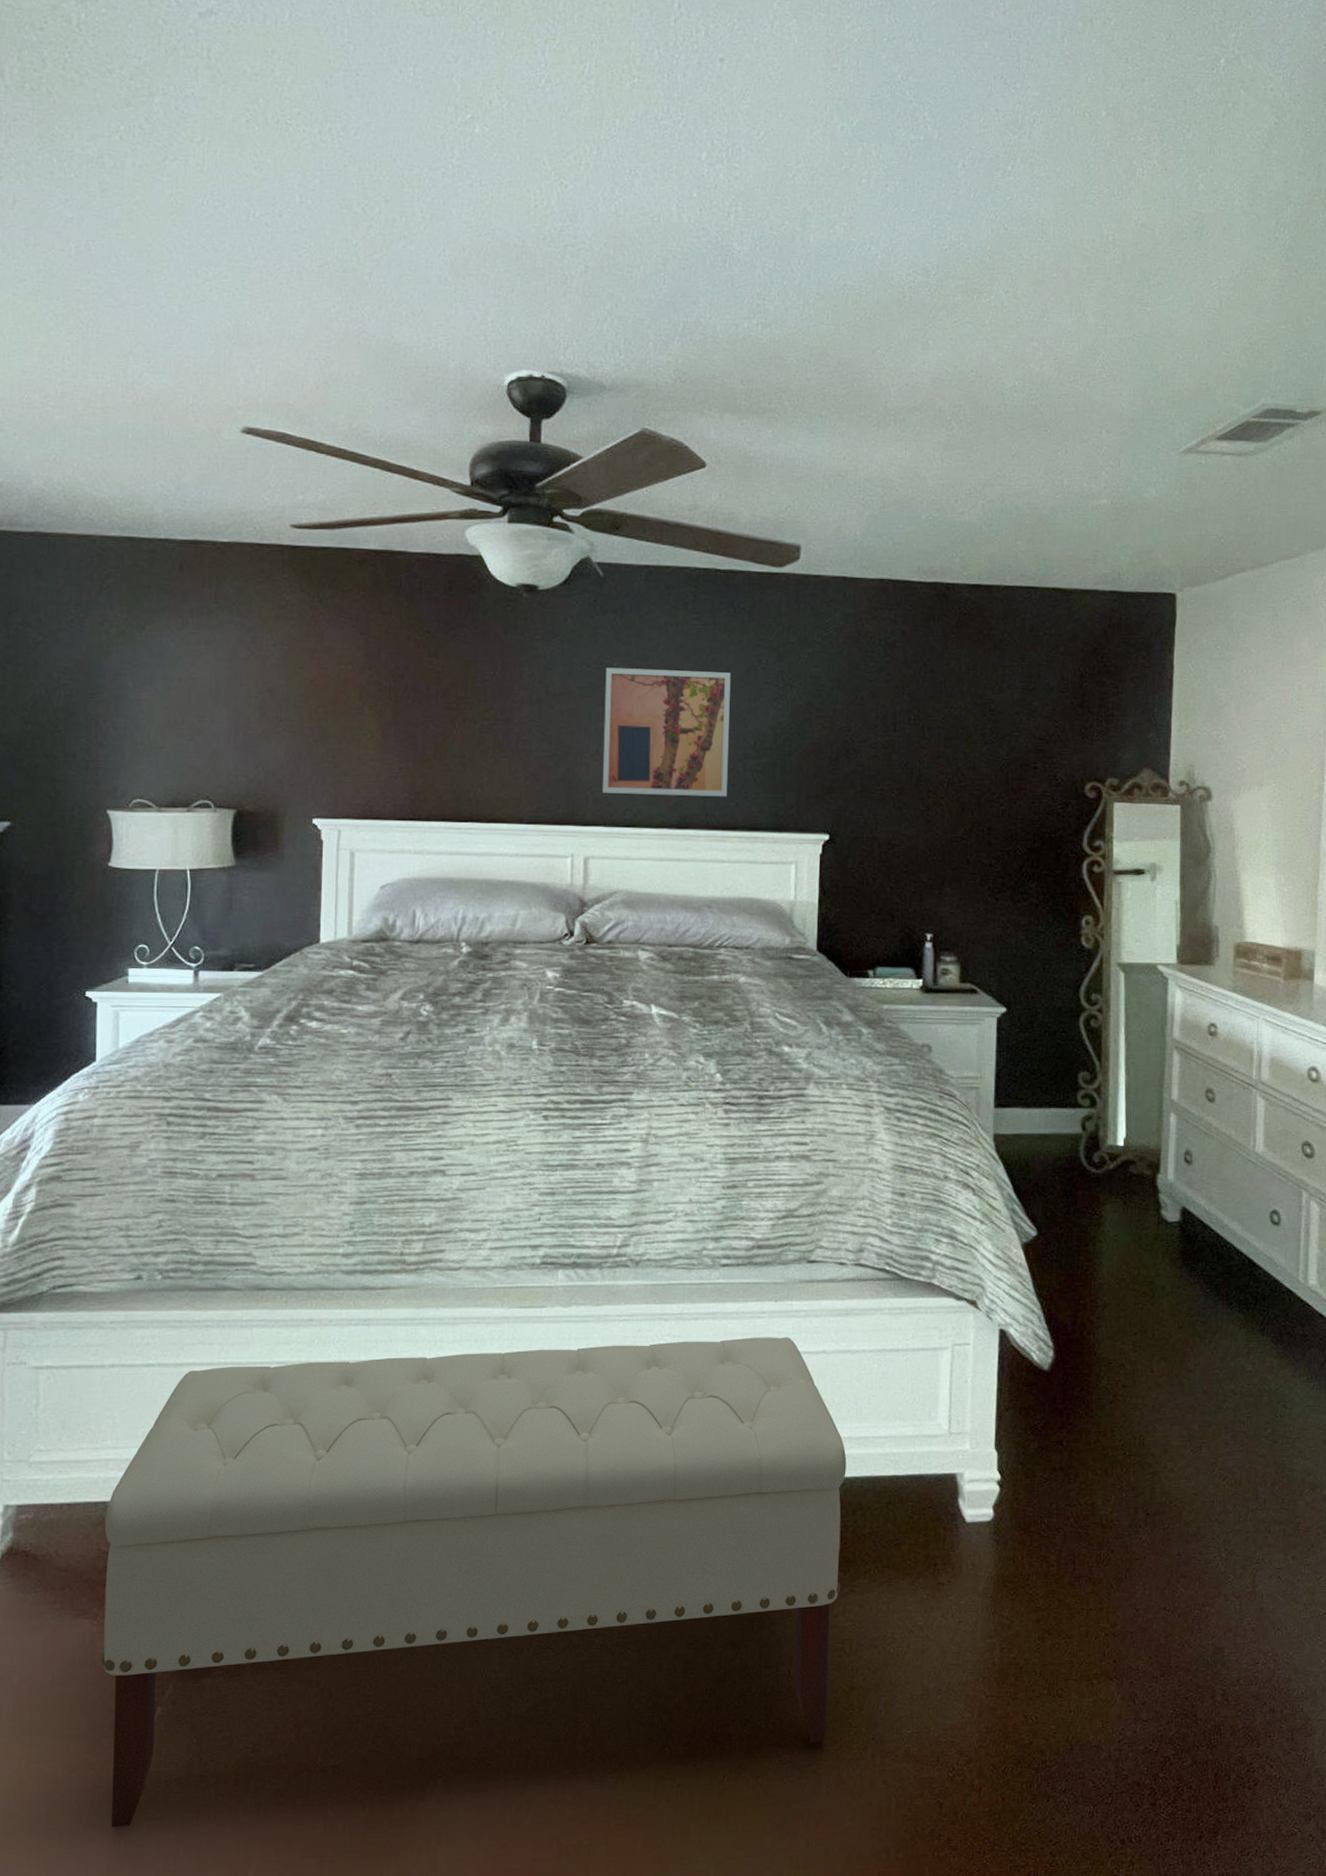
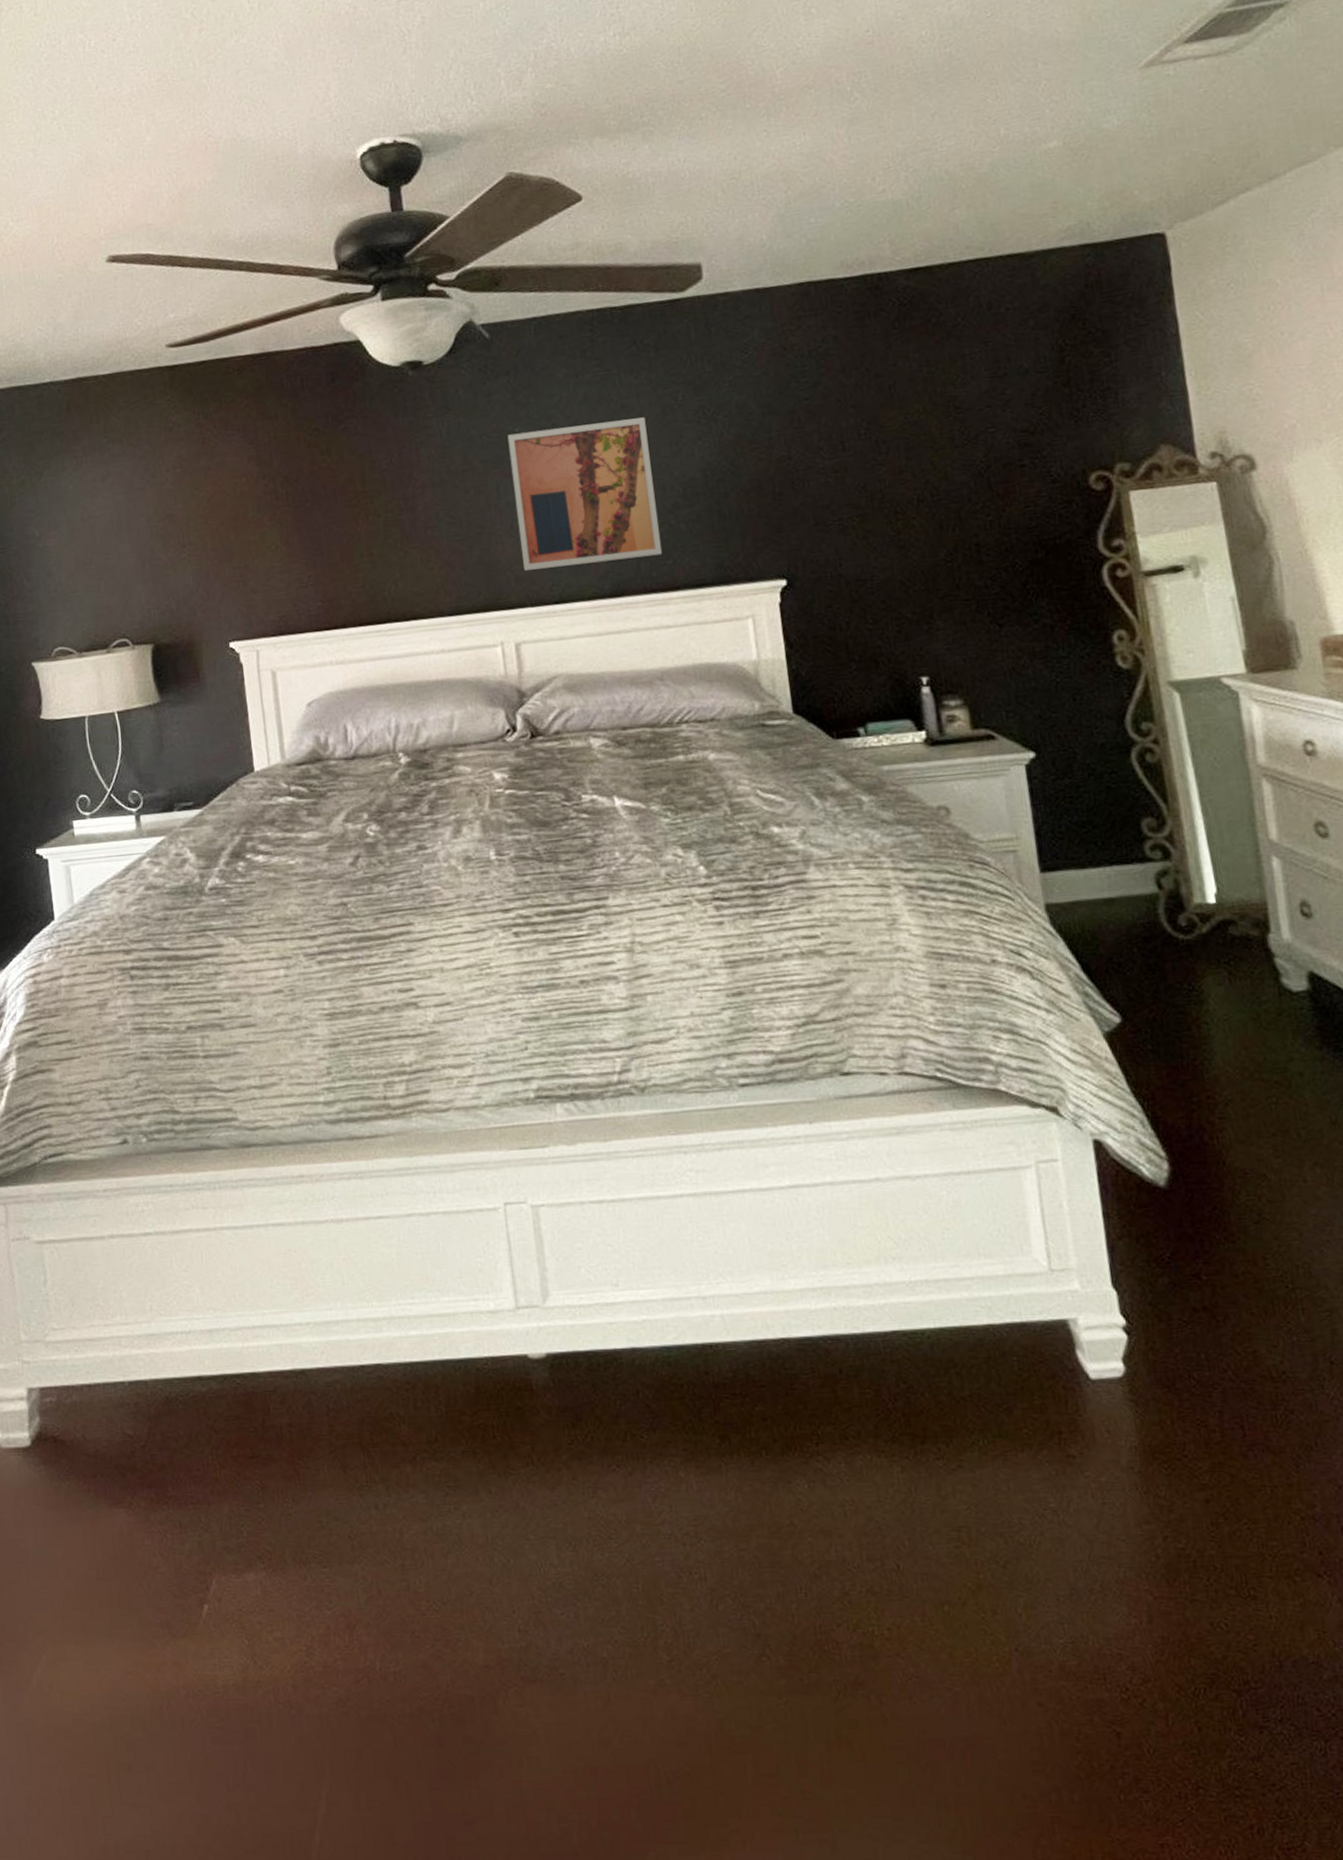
bench: present [99,1337,847,1828] -> none [125,1164,956,1737]

